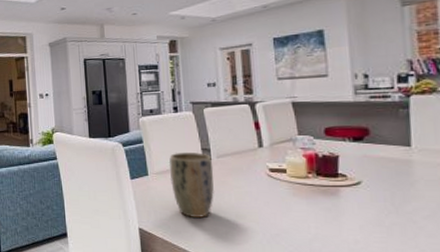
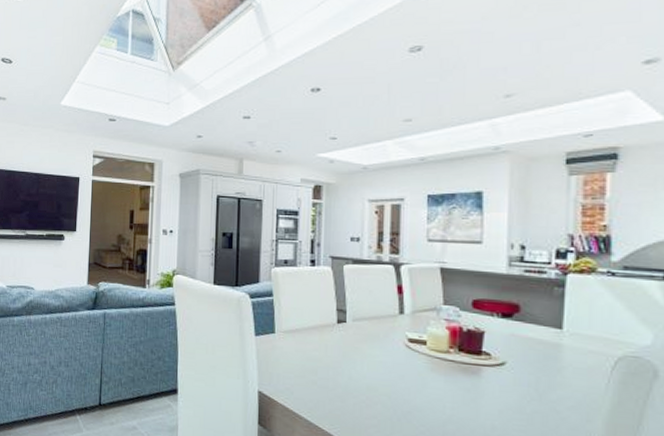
plant pot: present [168,152,214,218] -> none [299,311,348,386]

